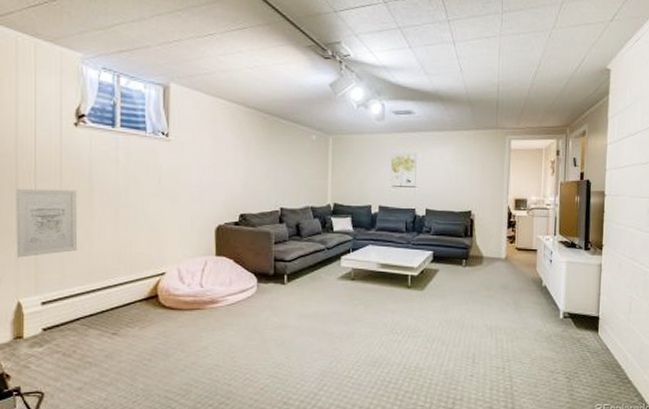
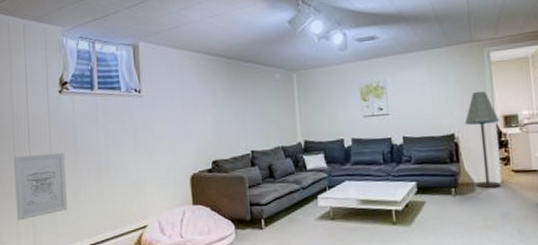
floor lamp: none [481,174,511,262] -> present [464,91,501,188]

